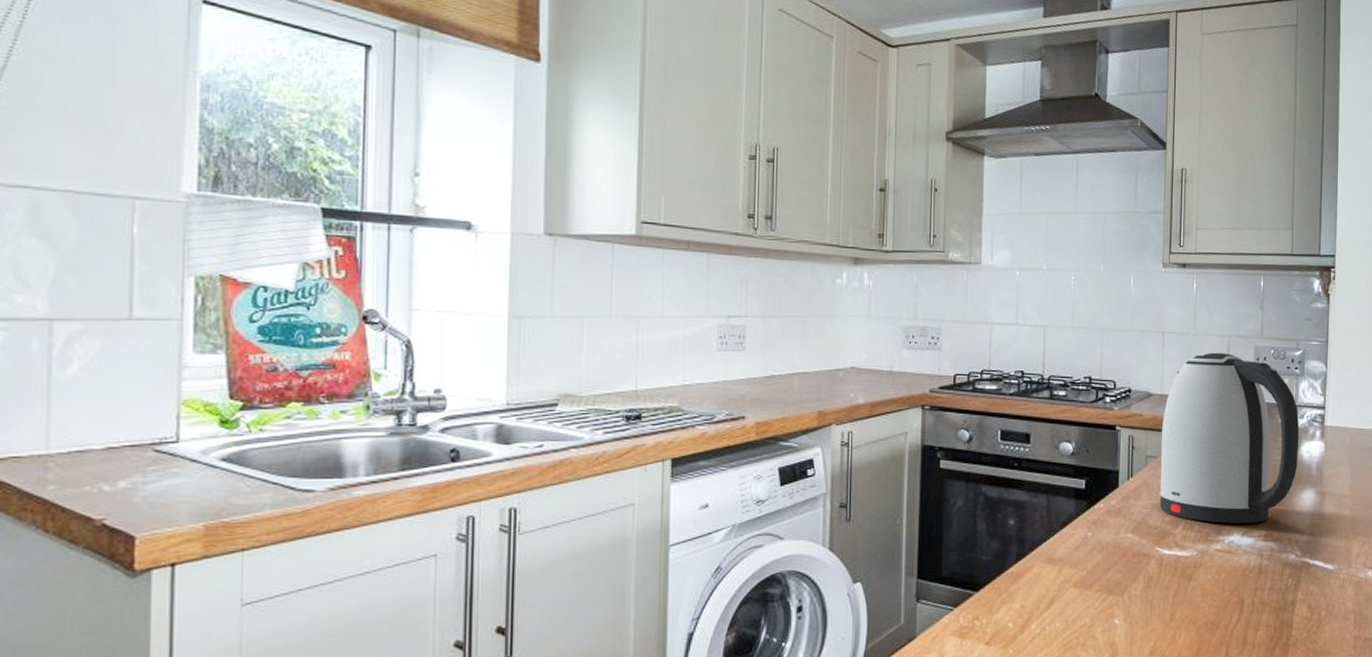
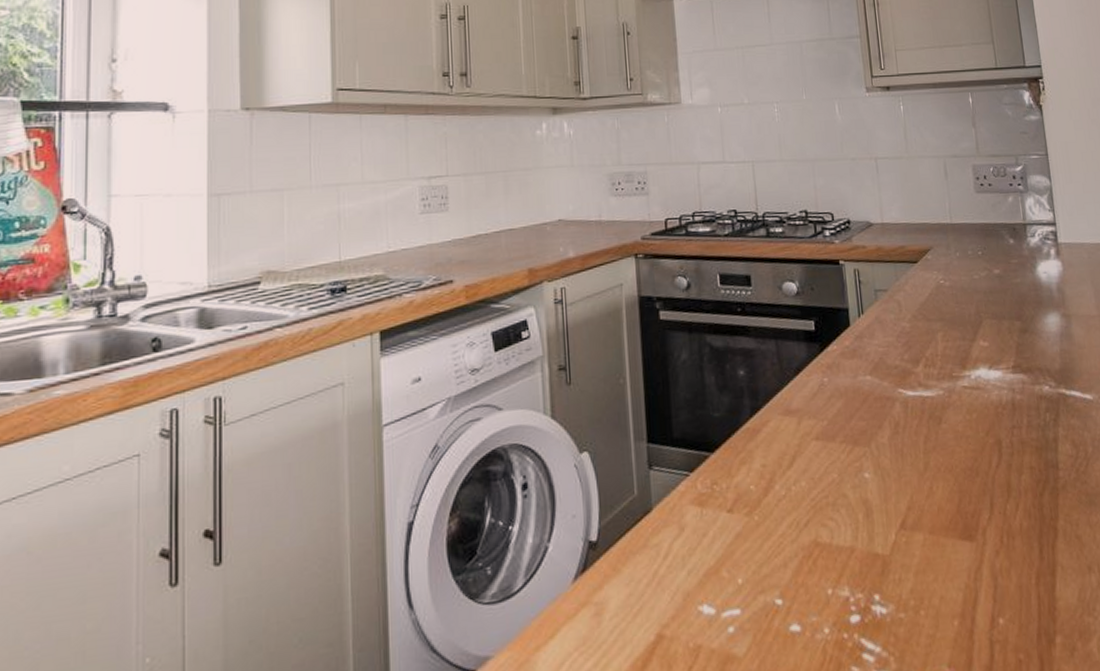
kettle: present [1159,352,1300,524] -> none [887,174,1037,357]

